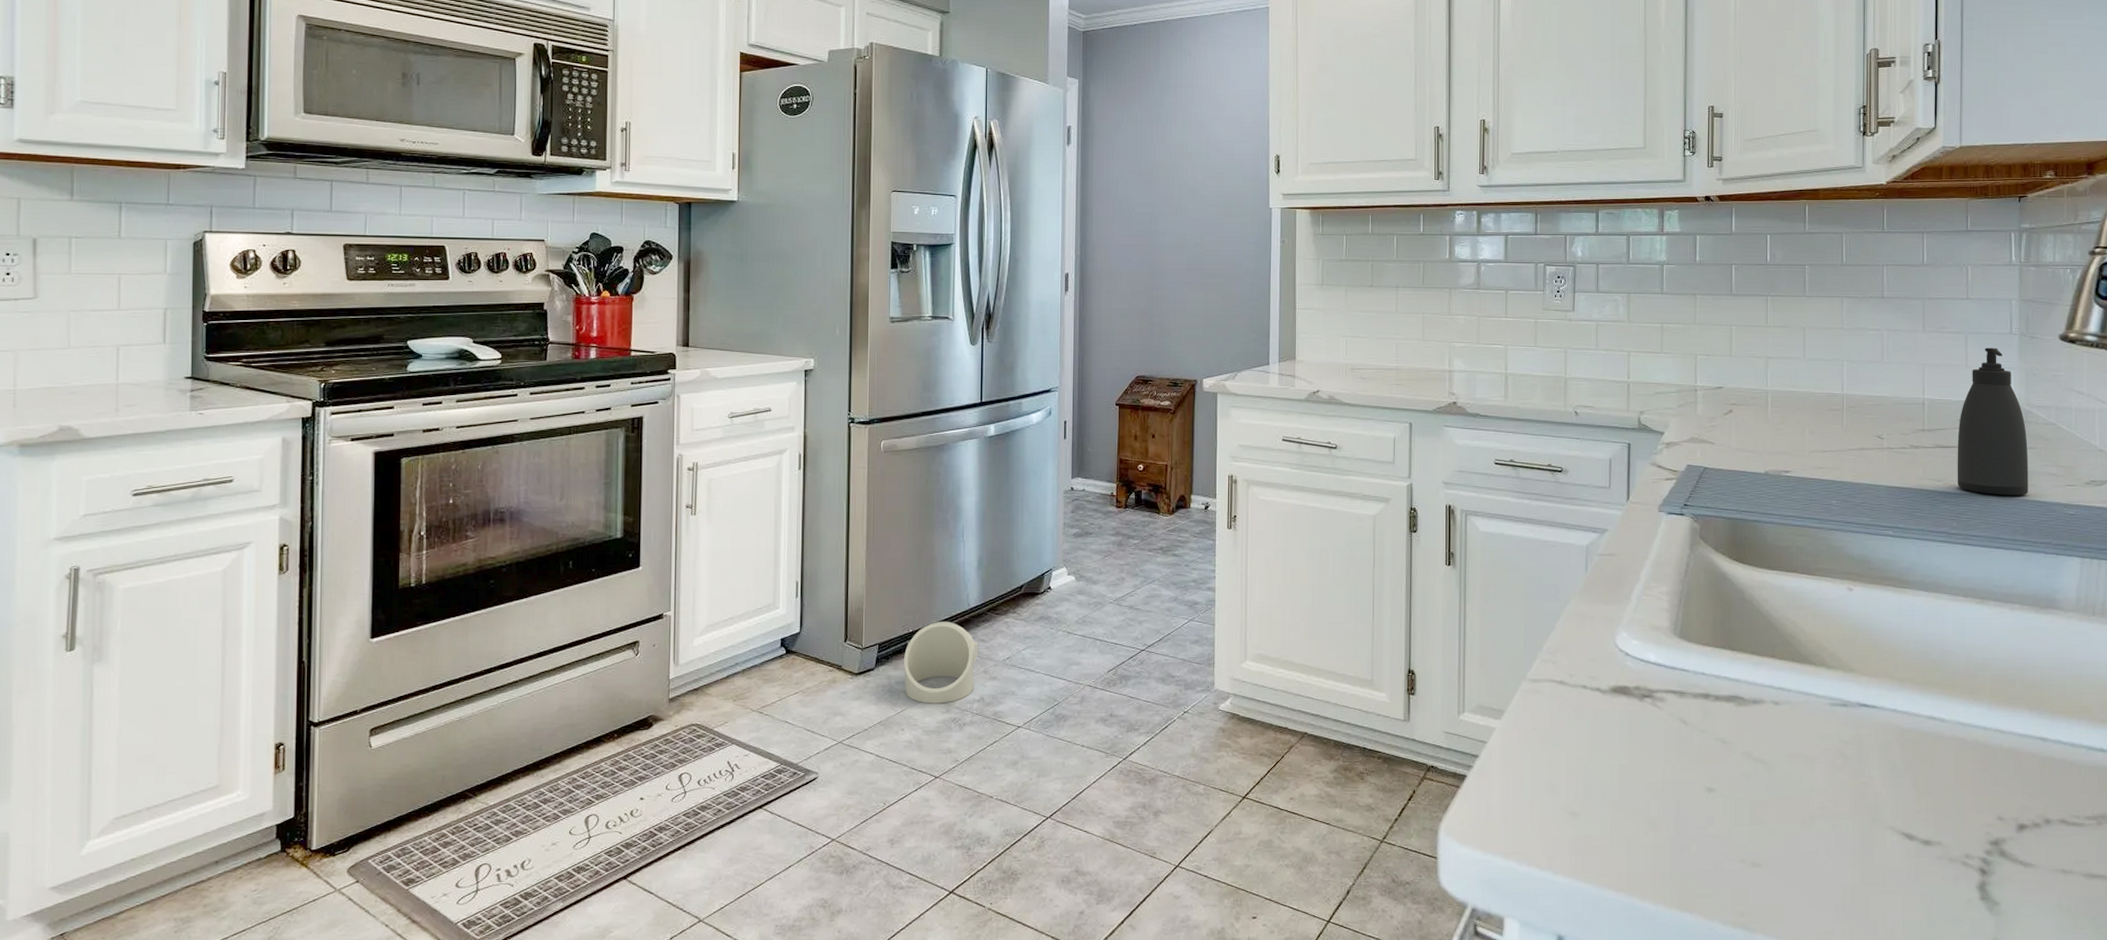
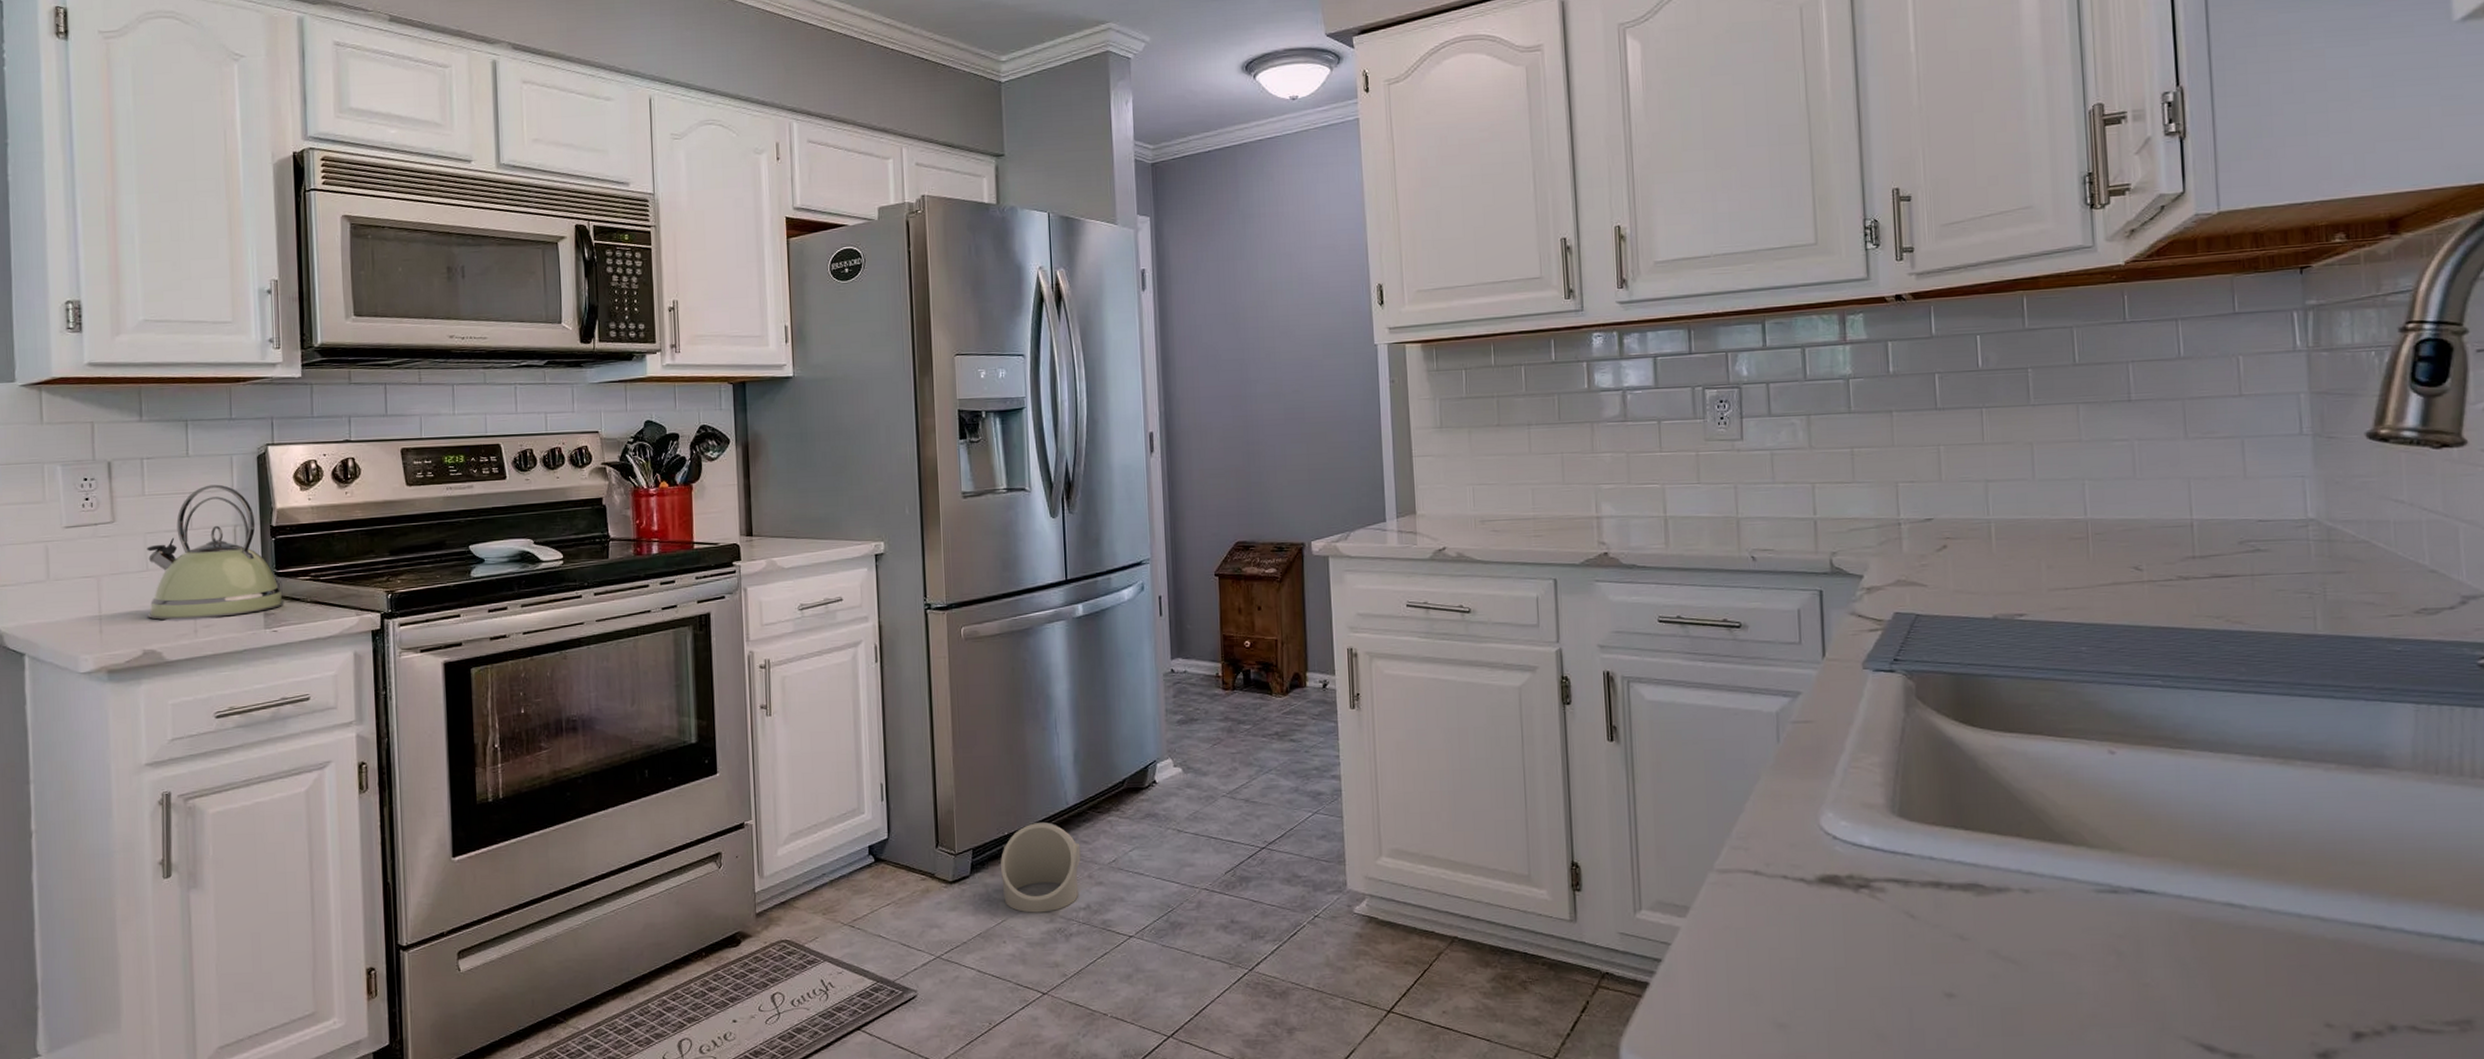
kettle: none [66,267,213,398] -> present [147,484,284,620]
soap dispenser: present [1957,347,2029,495] -> none [2239,452,2338,632]

